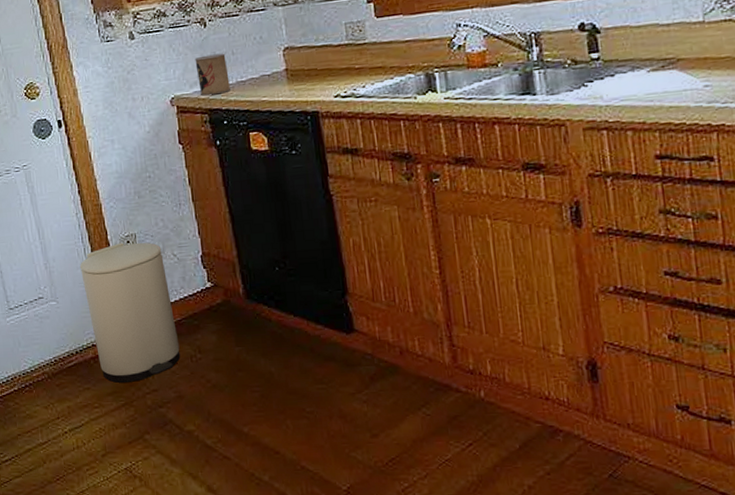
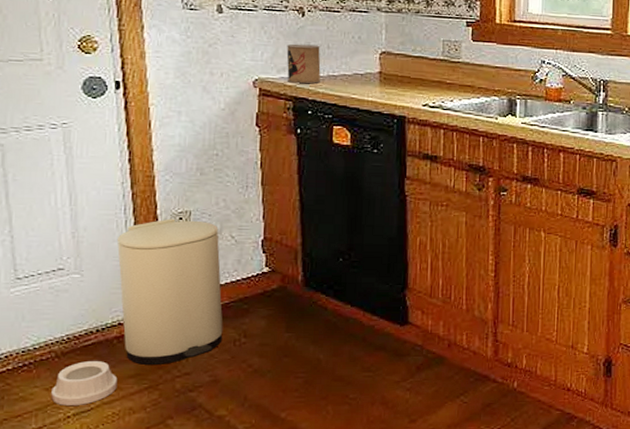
pet bowl: none [49,380,100,422] -> present [51,361,118,406]

